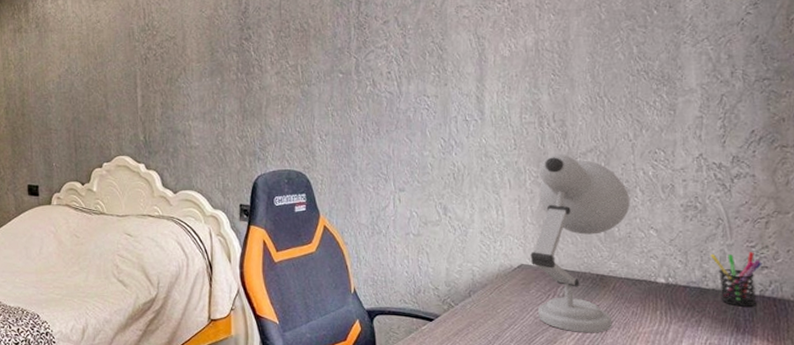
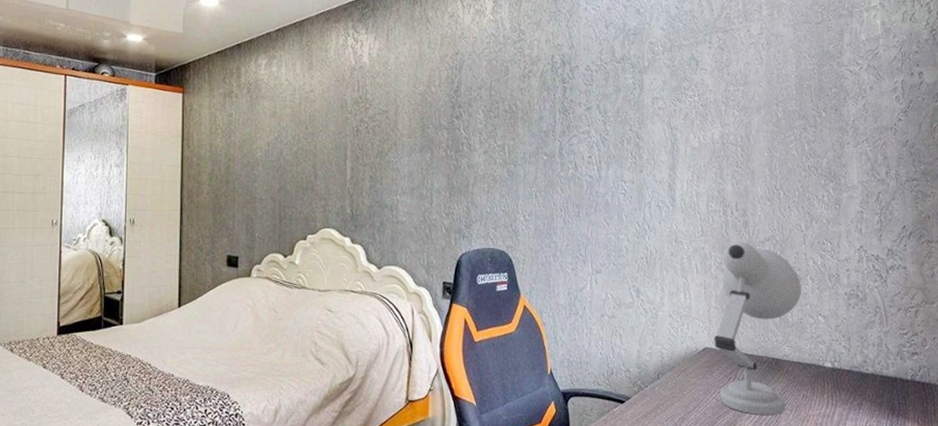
pen holder: present [710,252,762,307] -> none [870,339,913,391]

